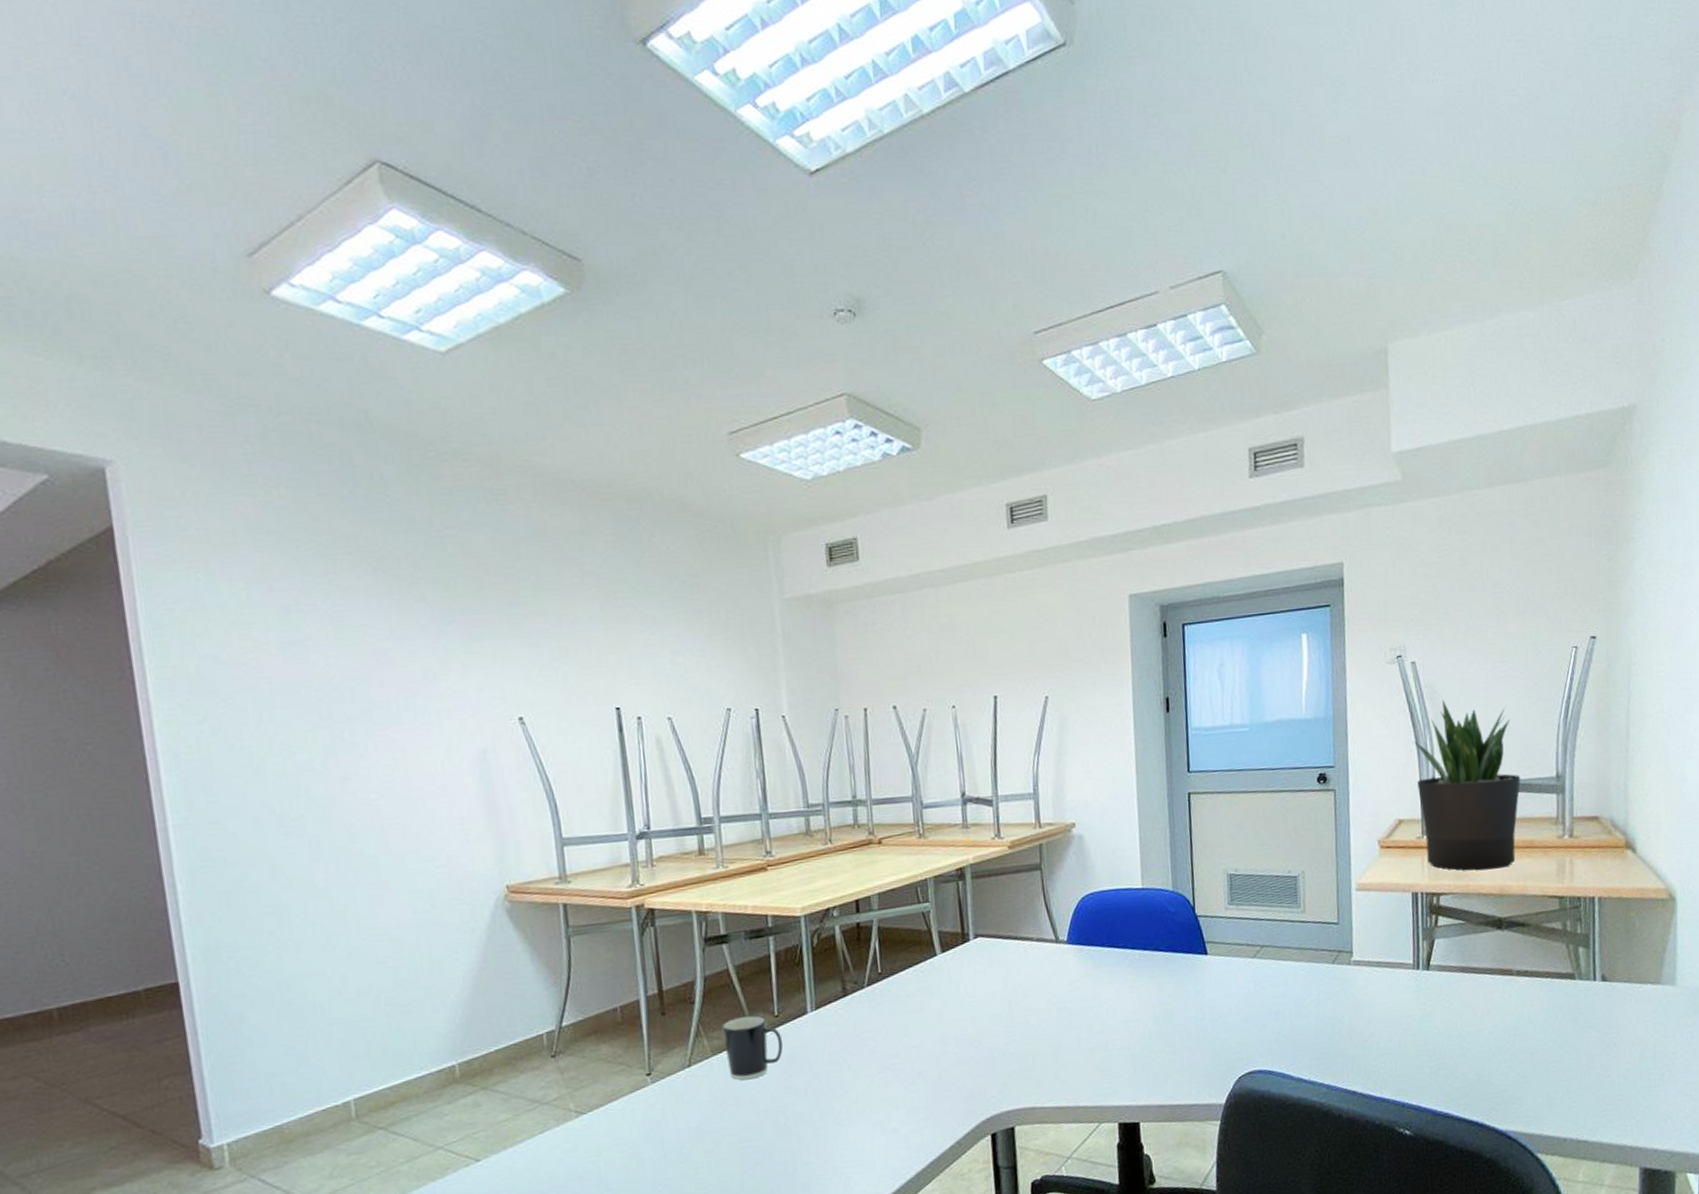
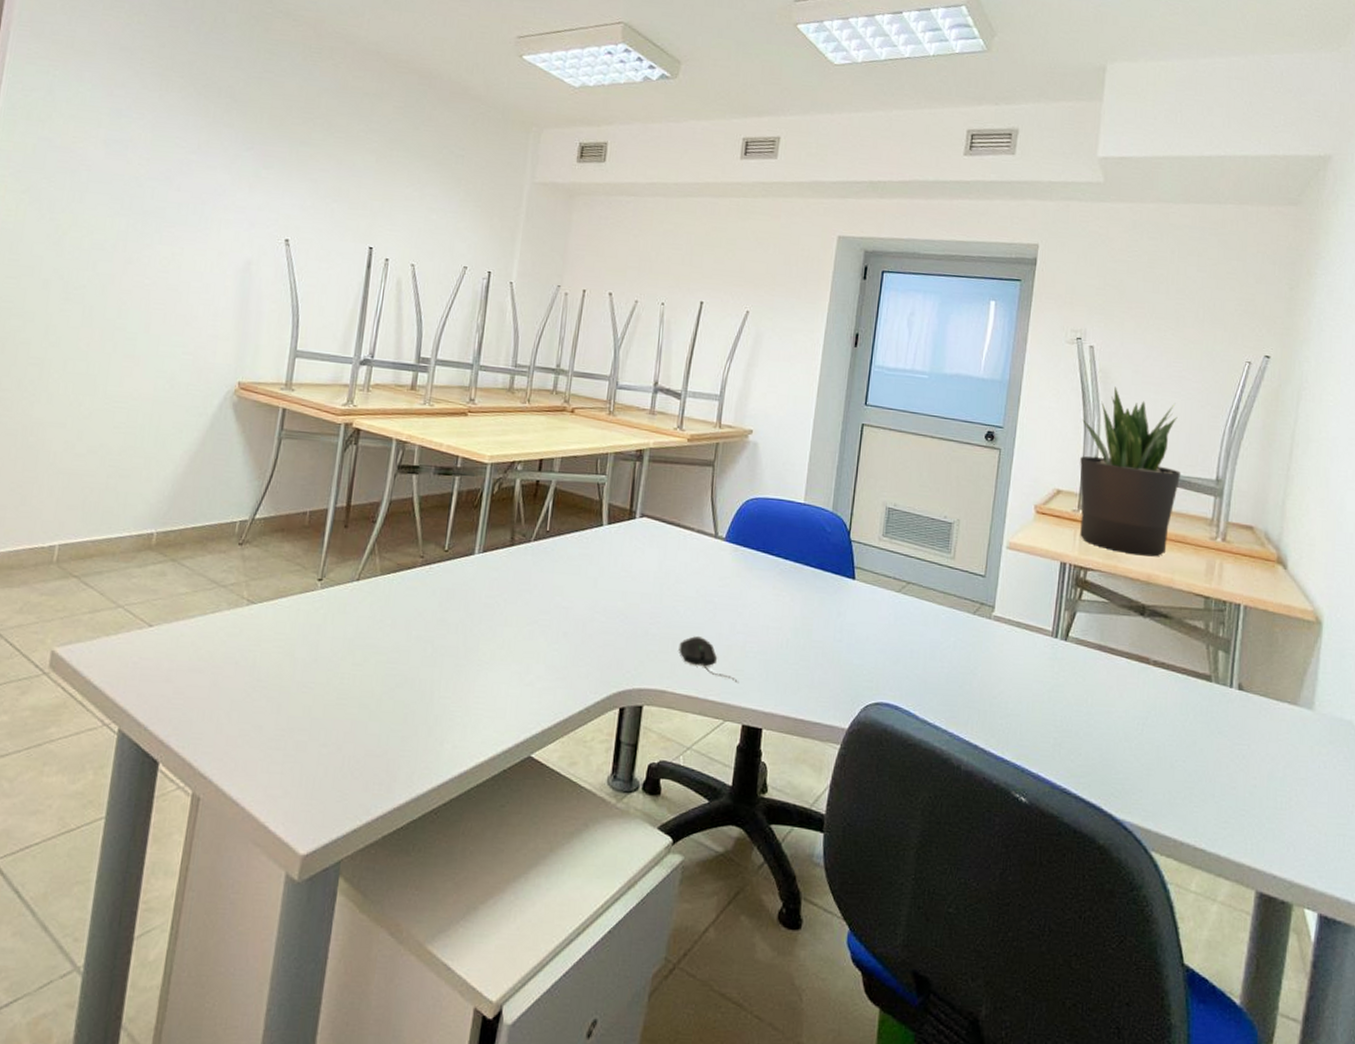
mug: present [721,1015,784,1081] -> none [392,544,447,605]
computer mouse: none [1040,1045,1108,1084] -> present [679,636,739,684]

